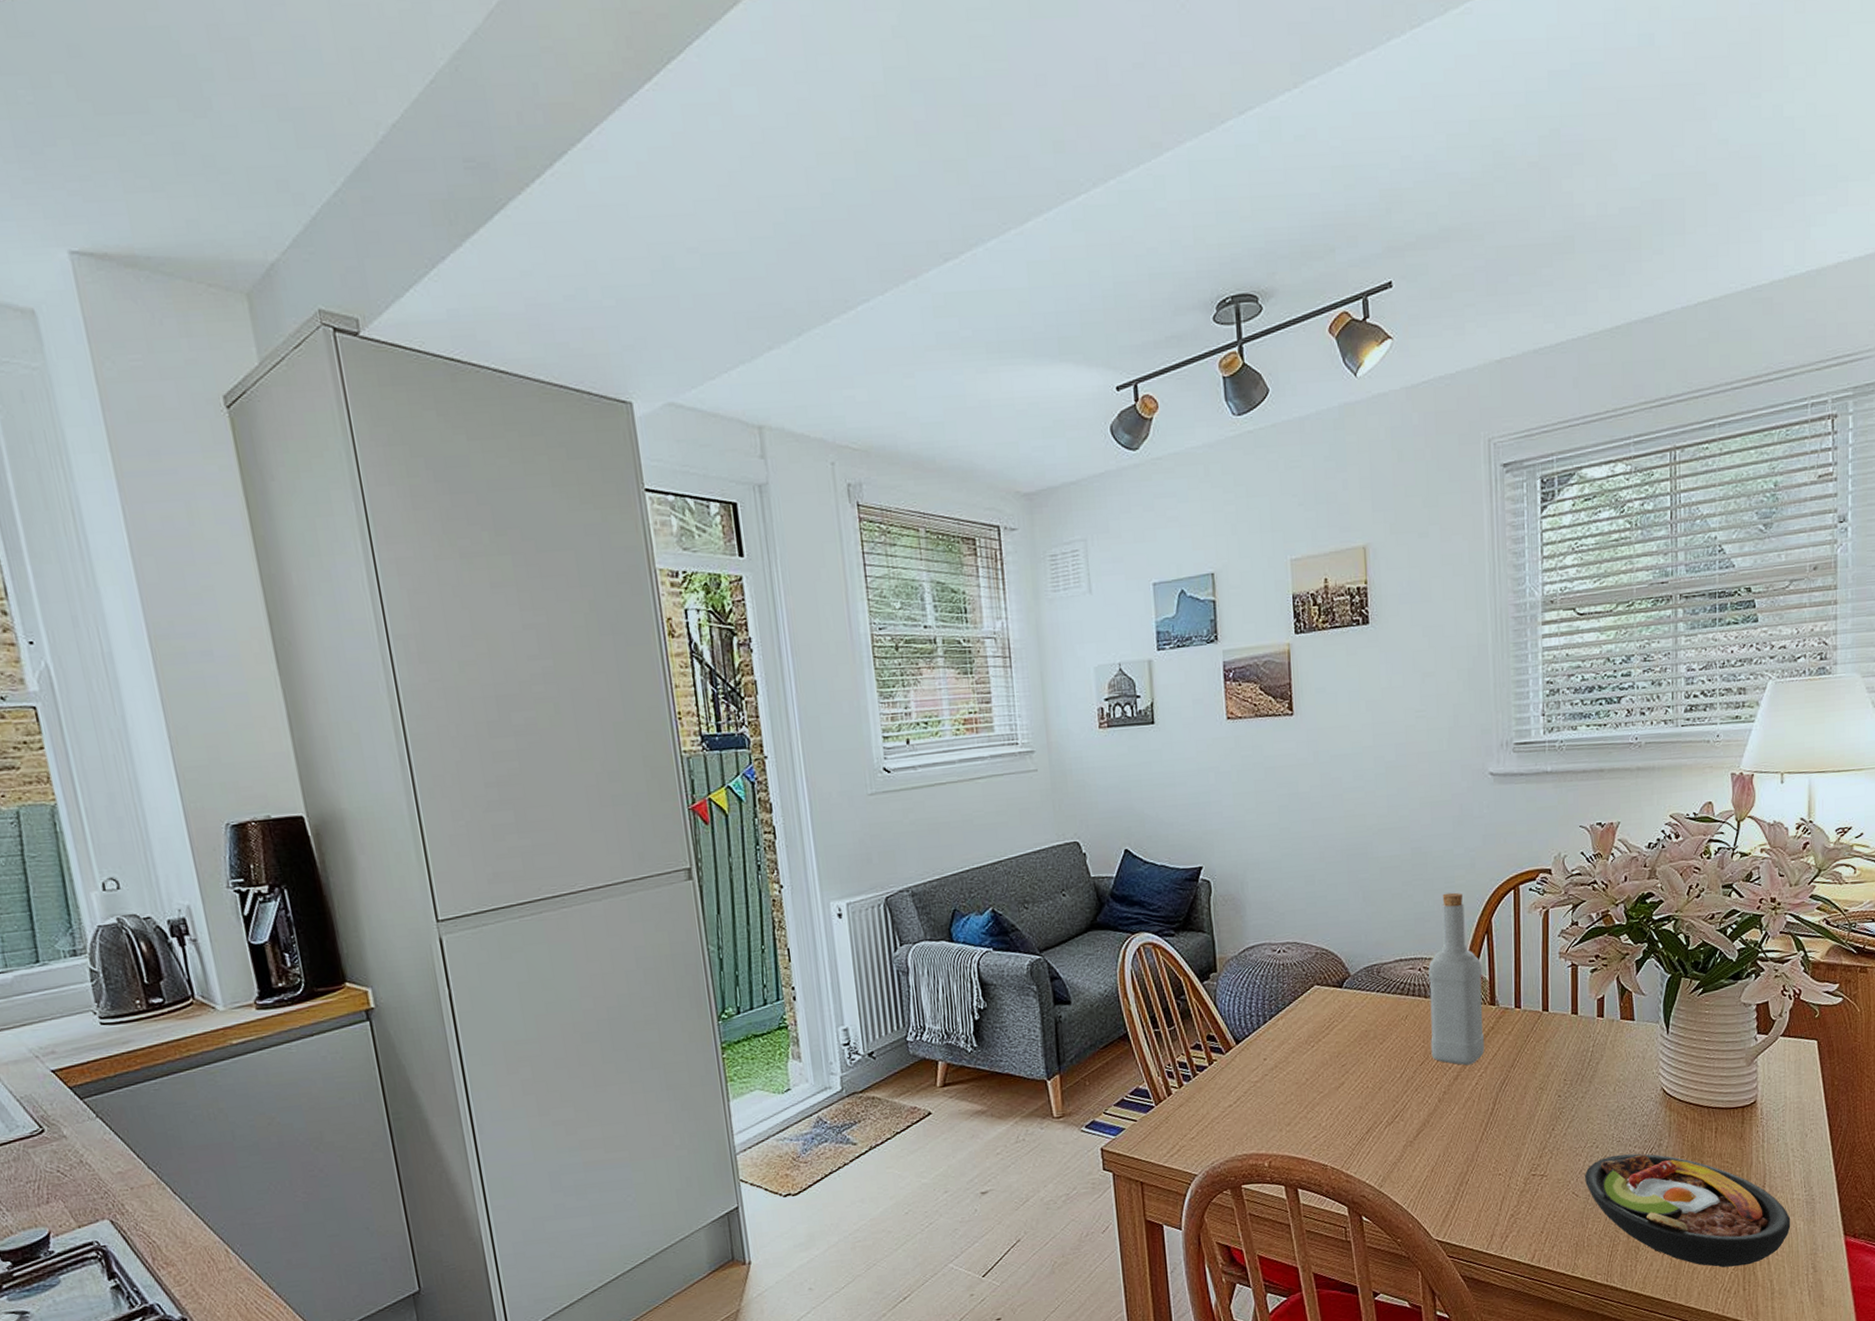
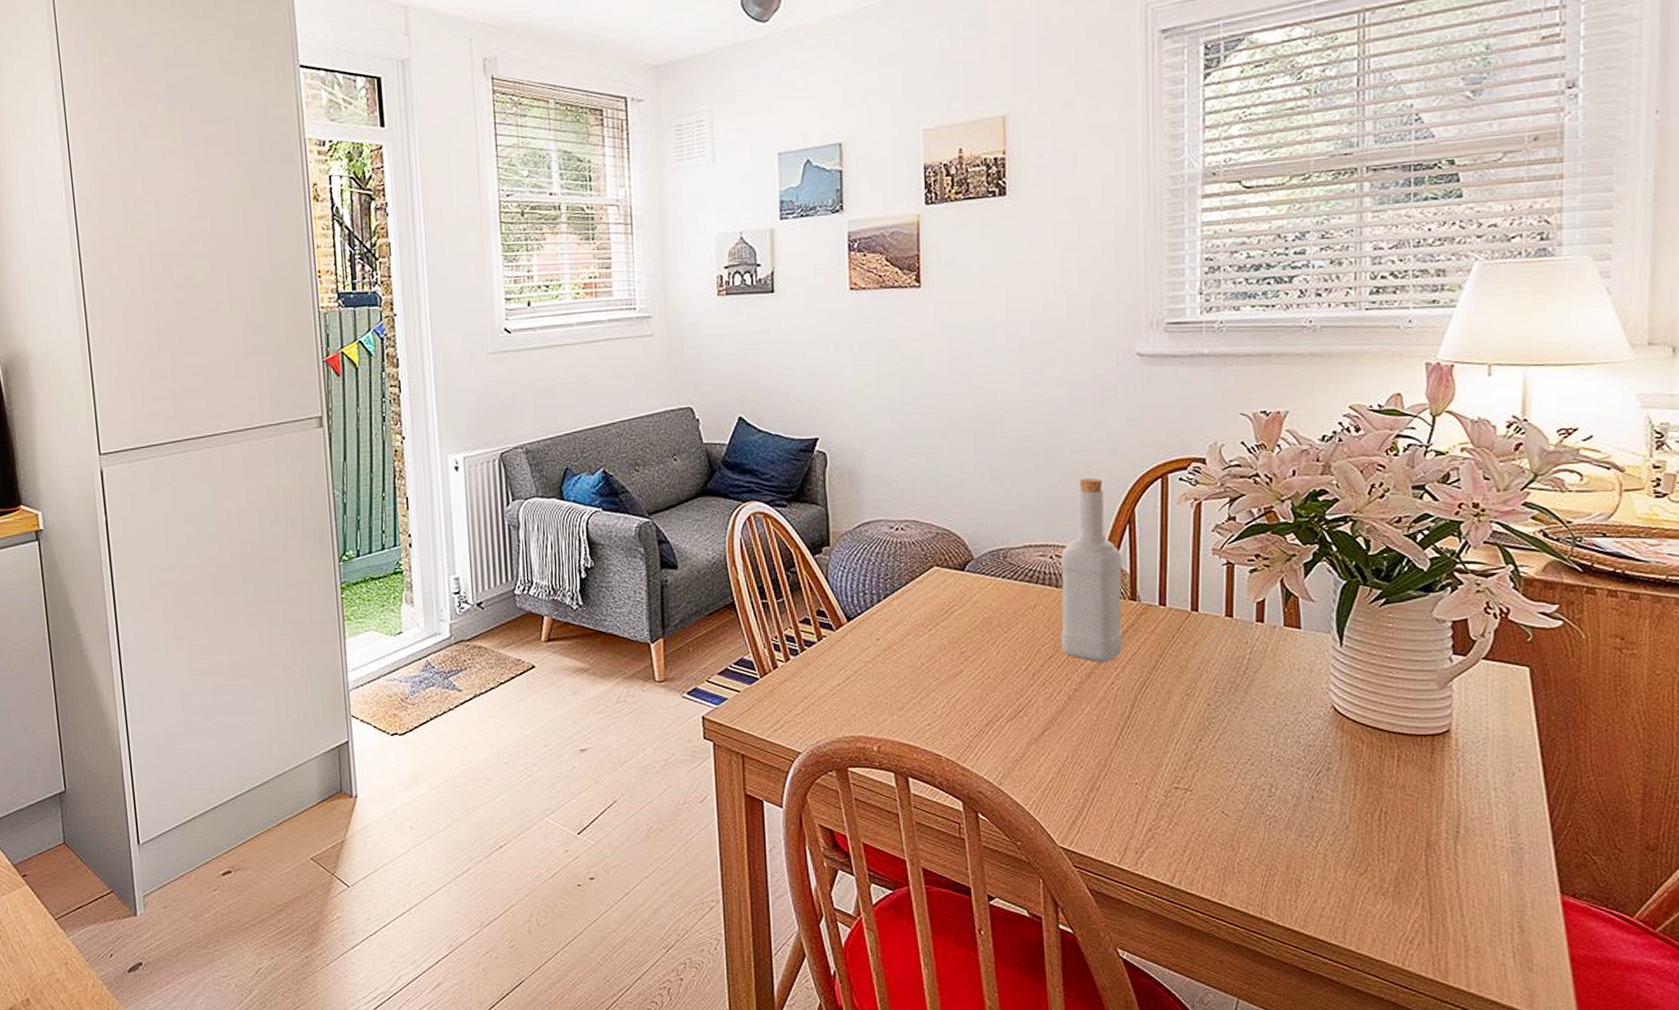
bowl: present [1585,1153,1791,1268] -> none [1237,775,1492,915]

